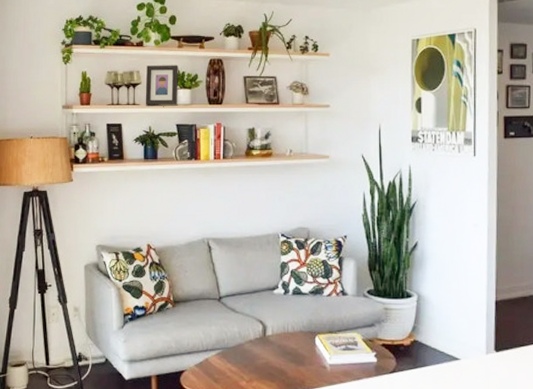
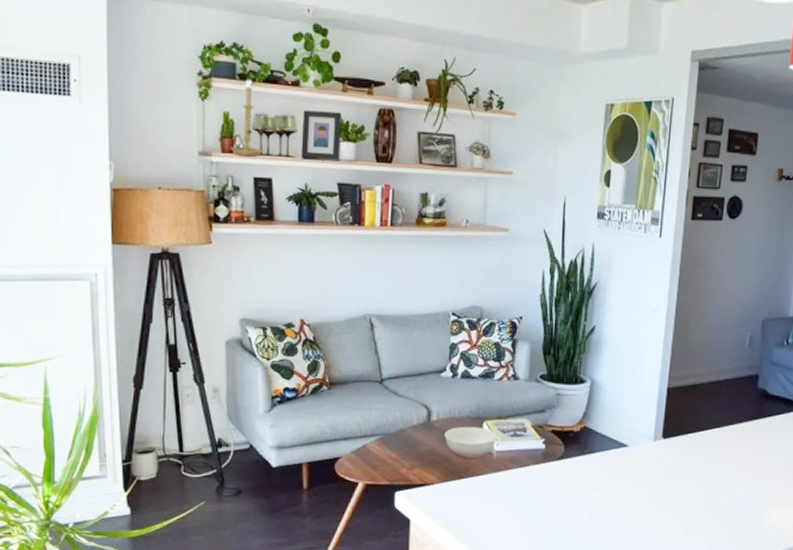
candle holder: none [88,45,115,108] -> present [231,80,264,158]
bowl: none [280,340,330,372] -> present [444,426,498,459]

